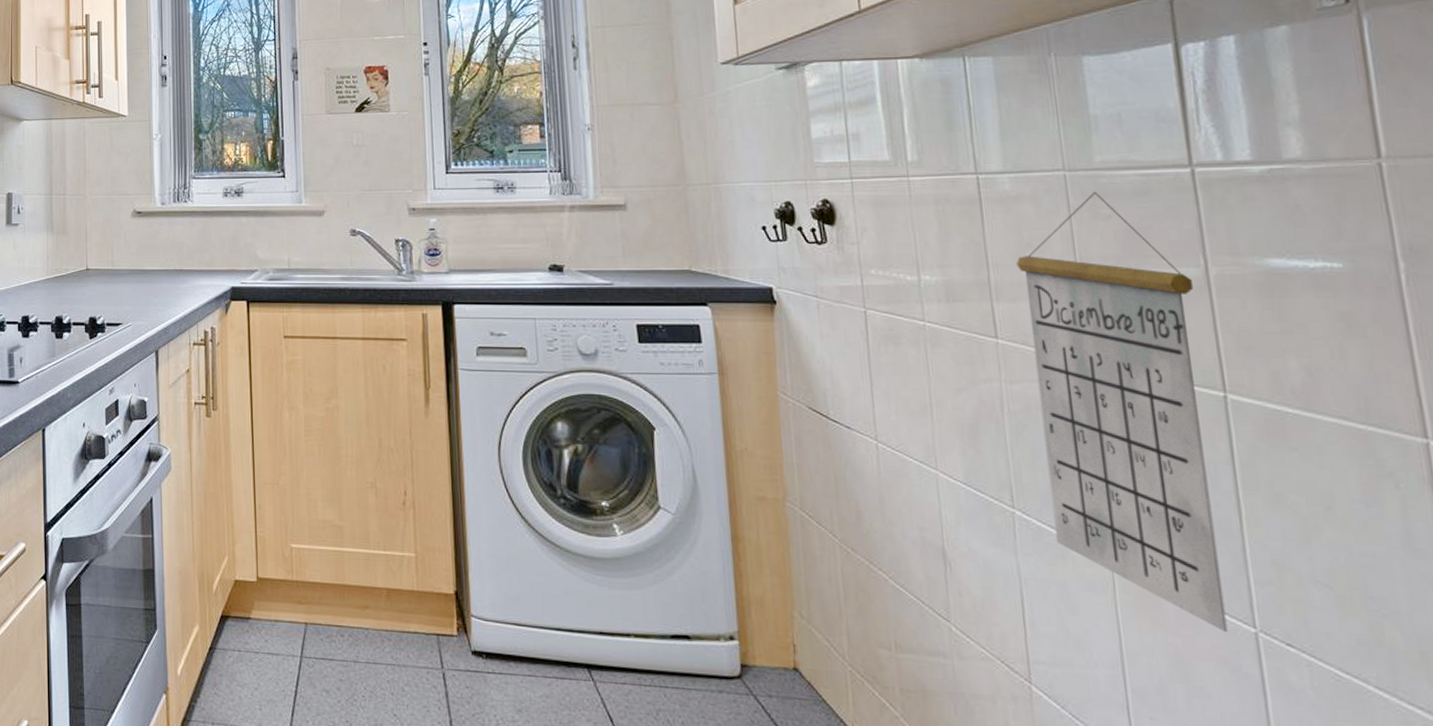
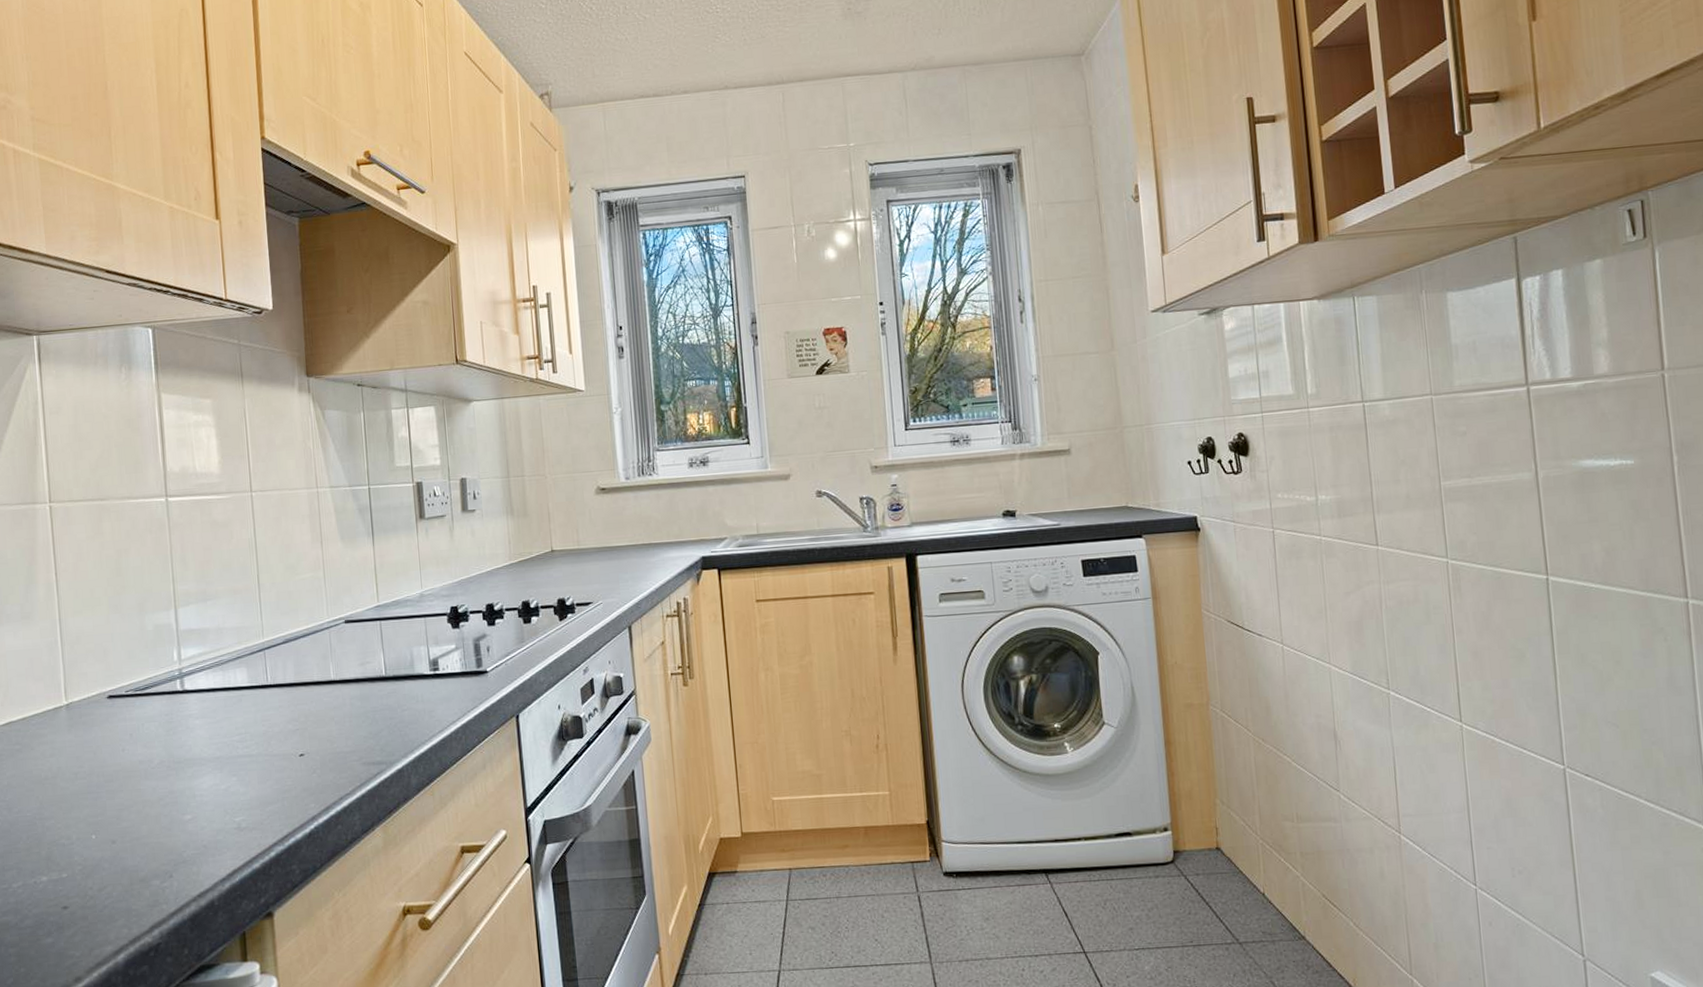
calendar: present [1016,191,1228,633] -> none [1393,412,1545,772]

